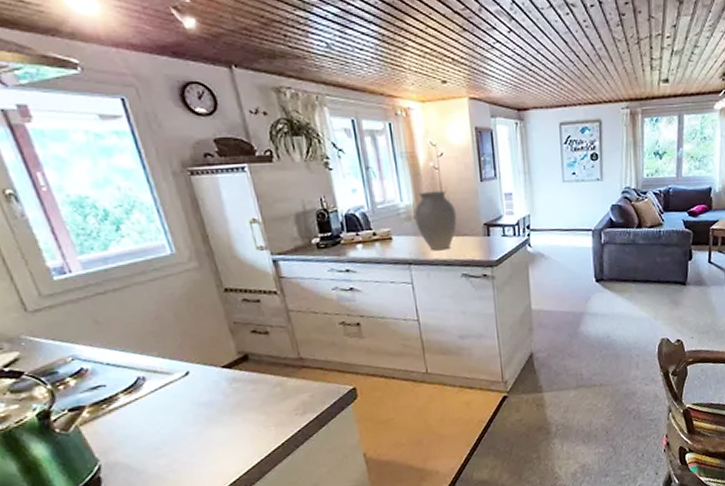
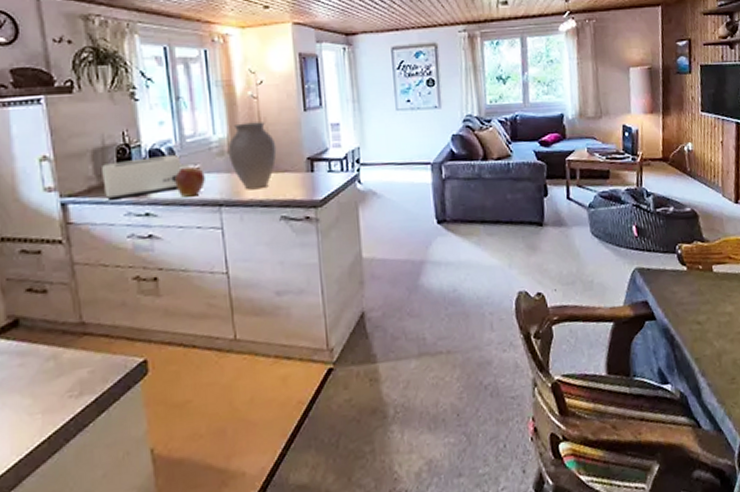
toaster: none [305,218,376,258] -> present [102,154,183,200]
fruit: none [369,226,396,256] -> present [175,162,205,197]

